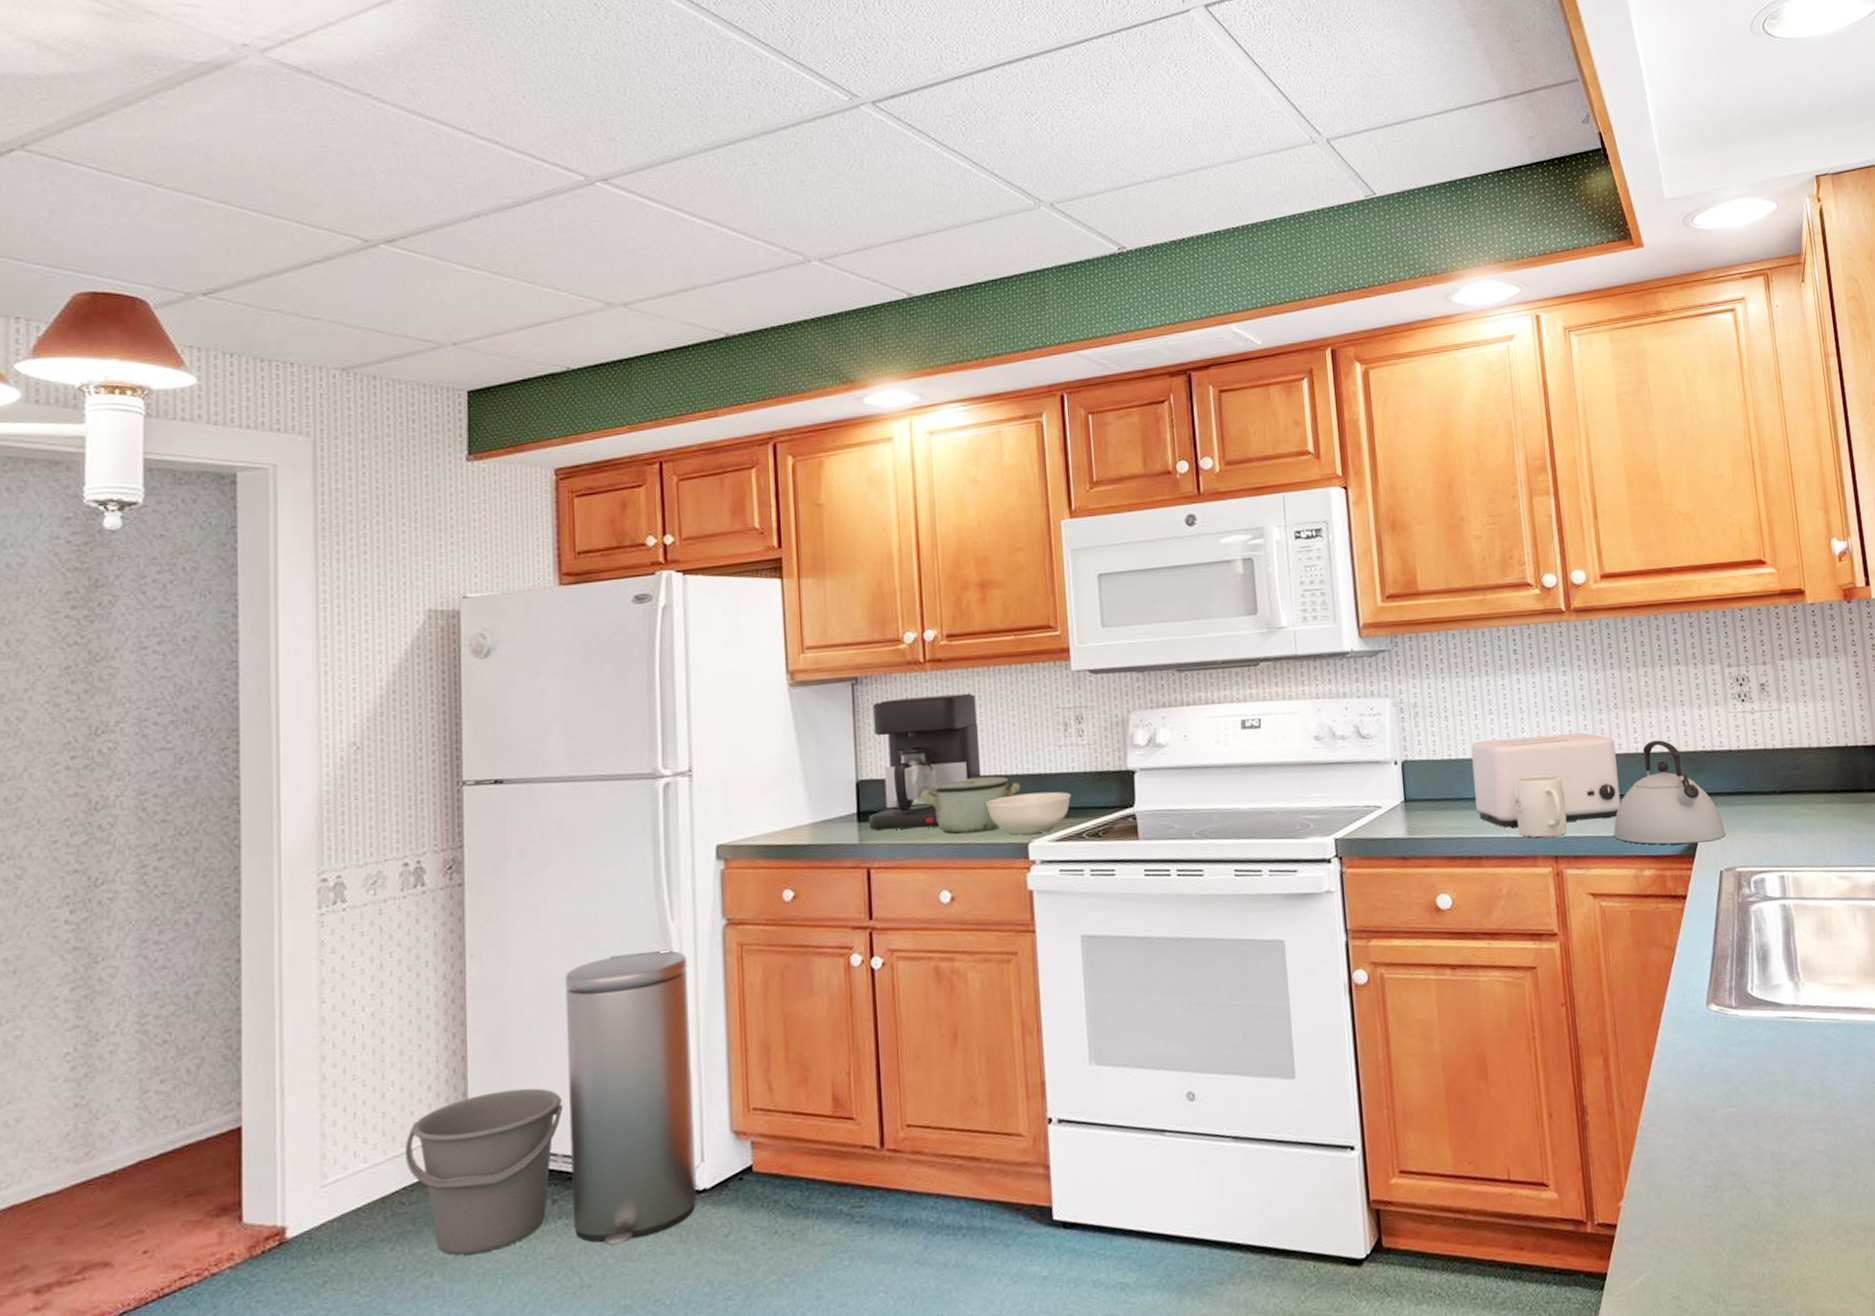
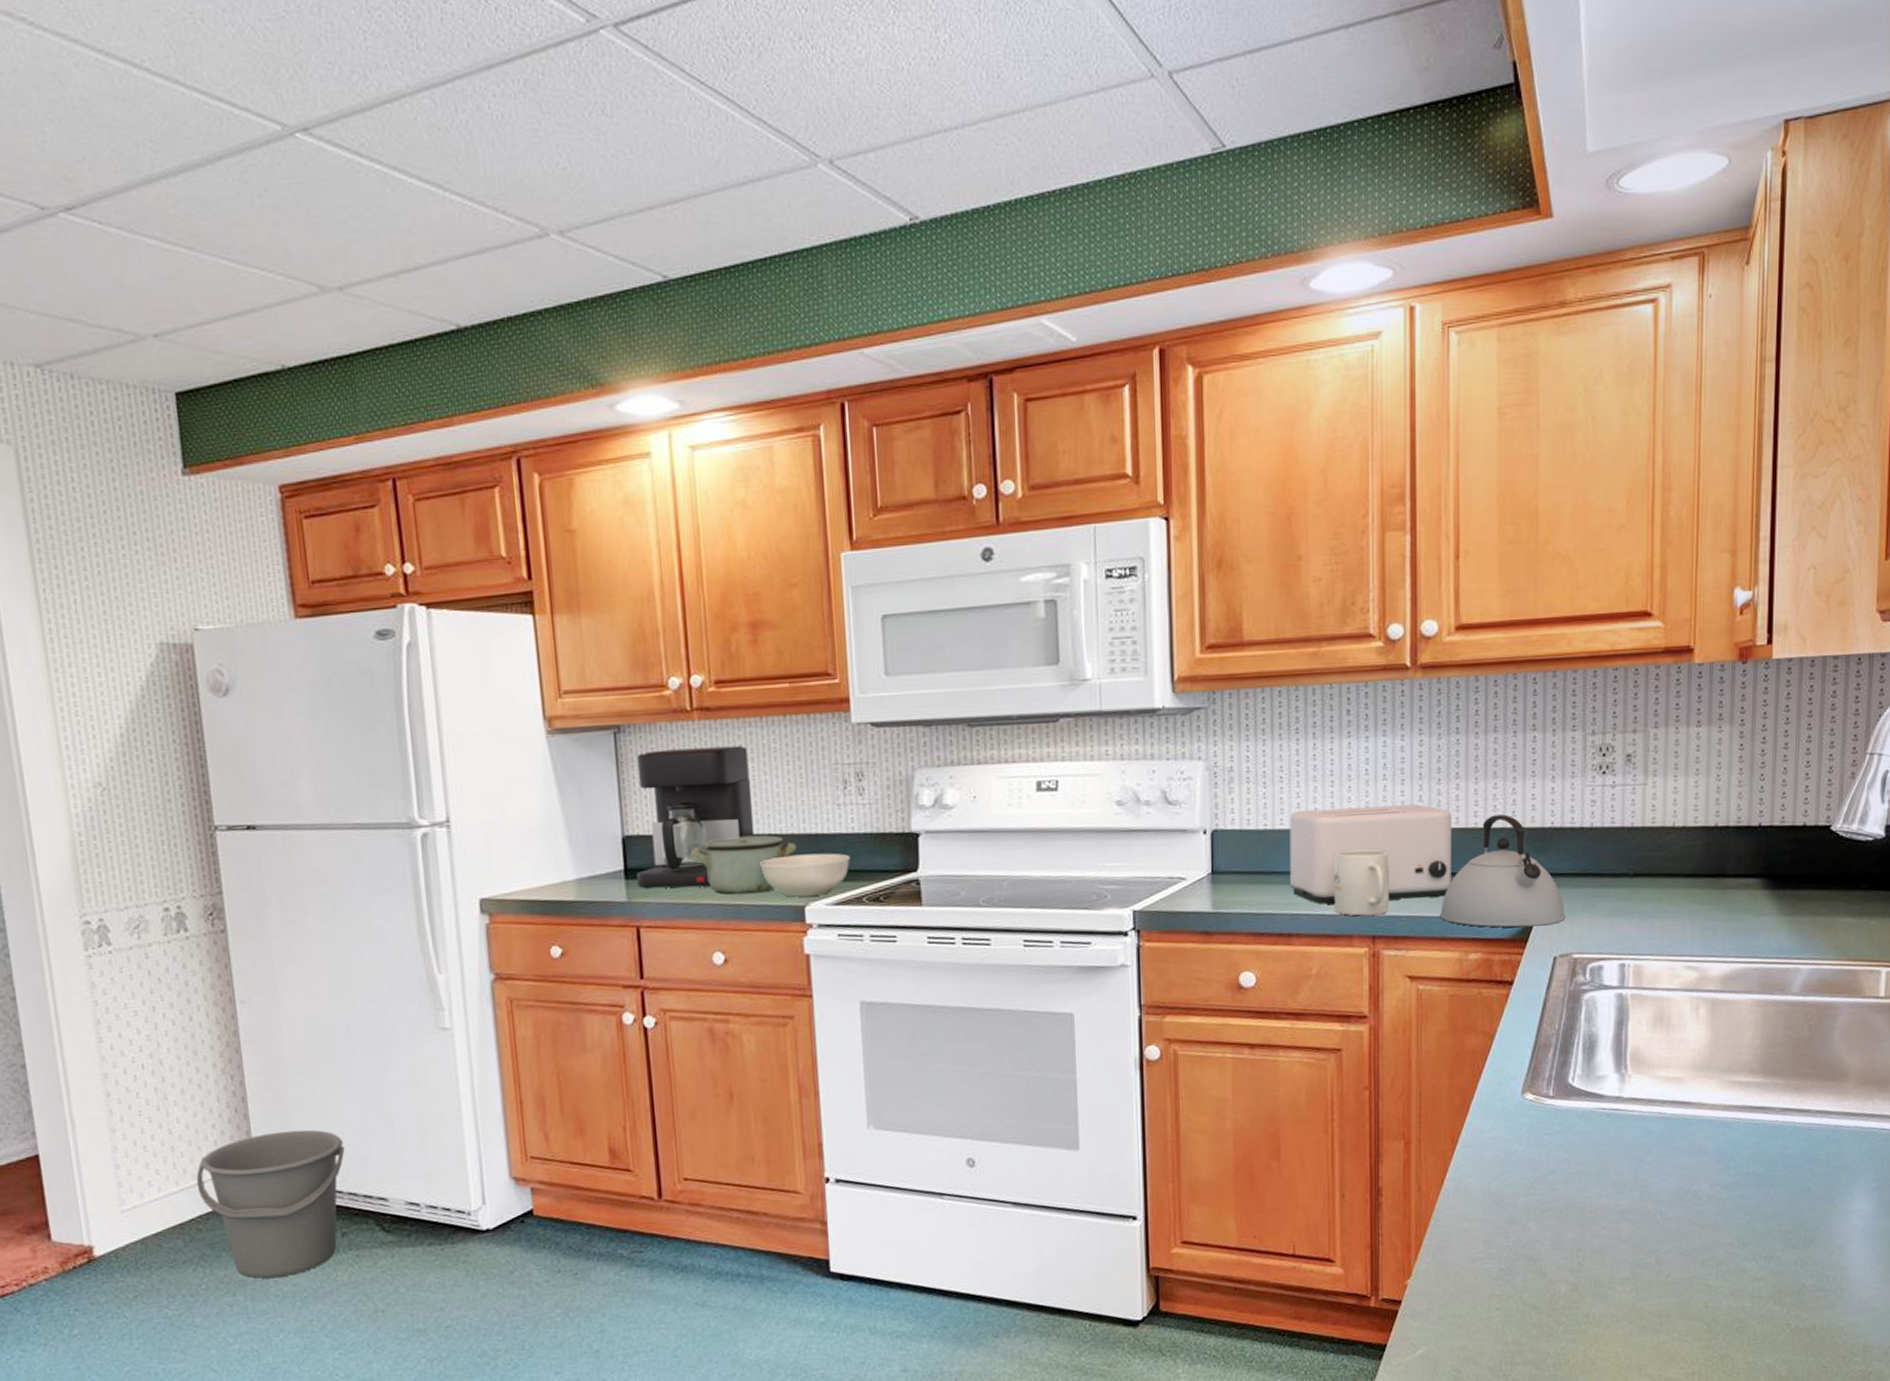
pedal bin: present [564,949,696,1246] -> none [335,1001,480,1276]

